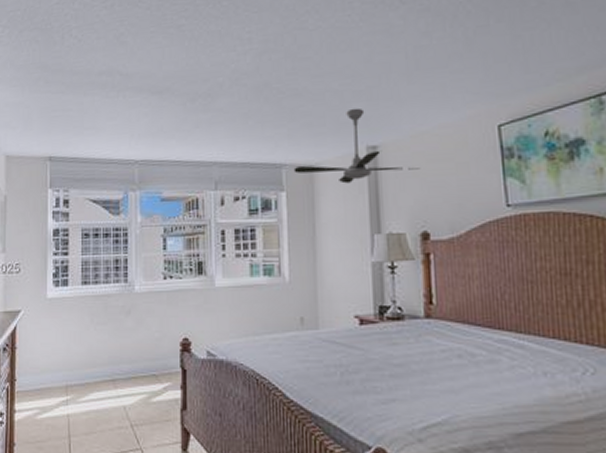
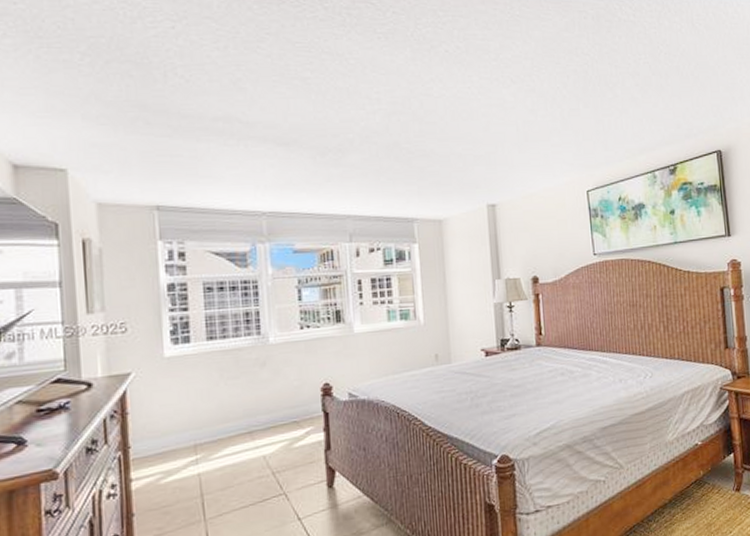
ceiling fan: present [293,107,421,184] -> none [424,170,531,237]

